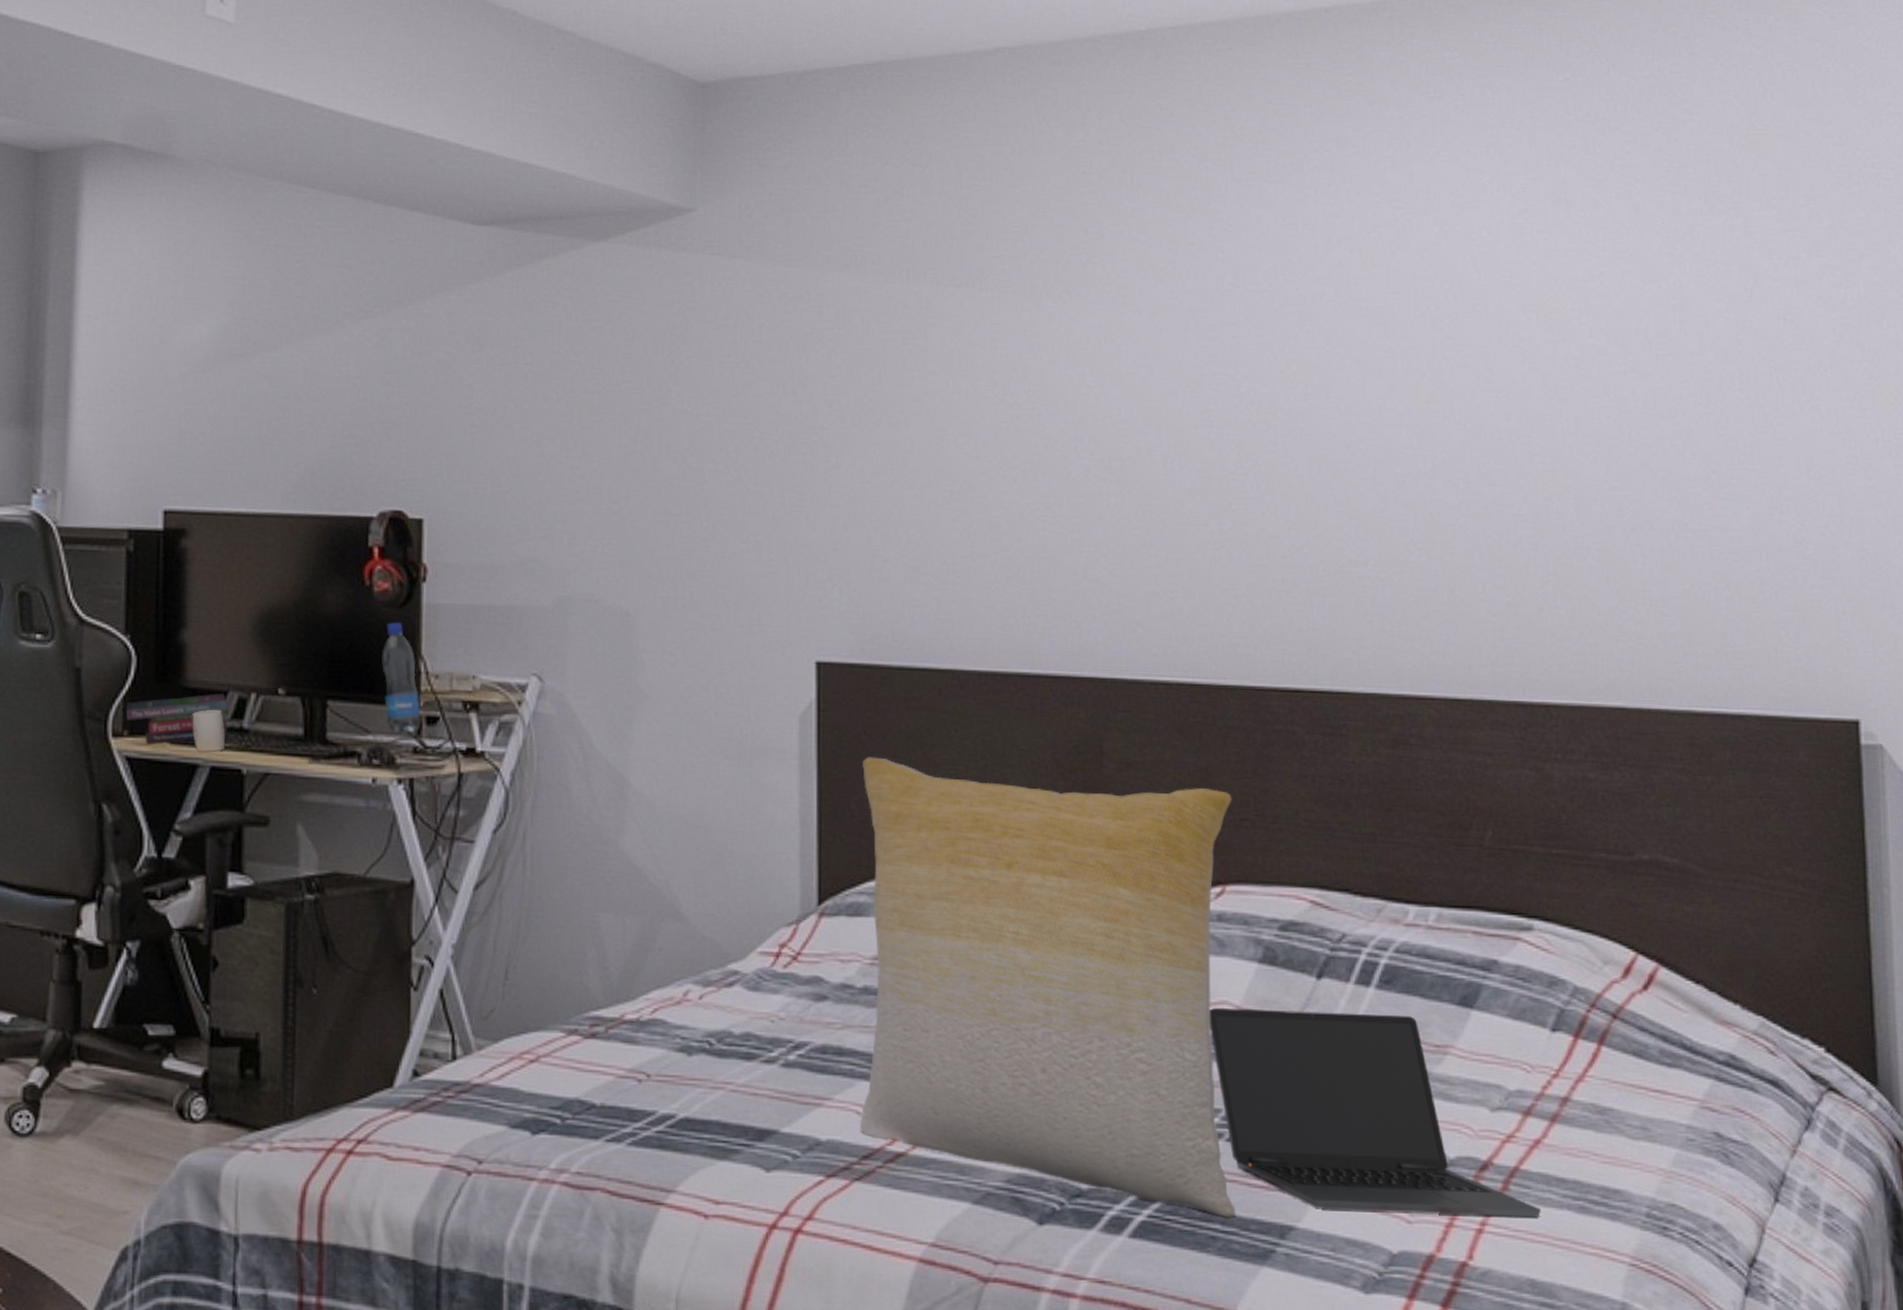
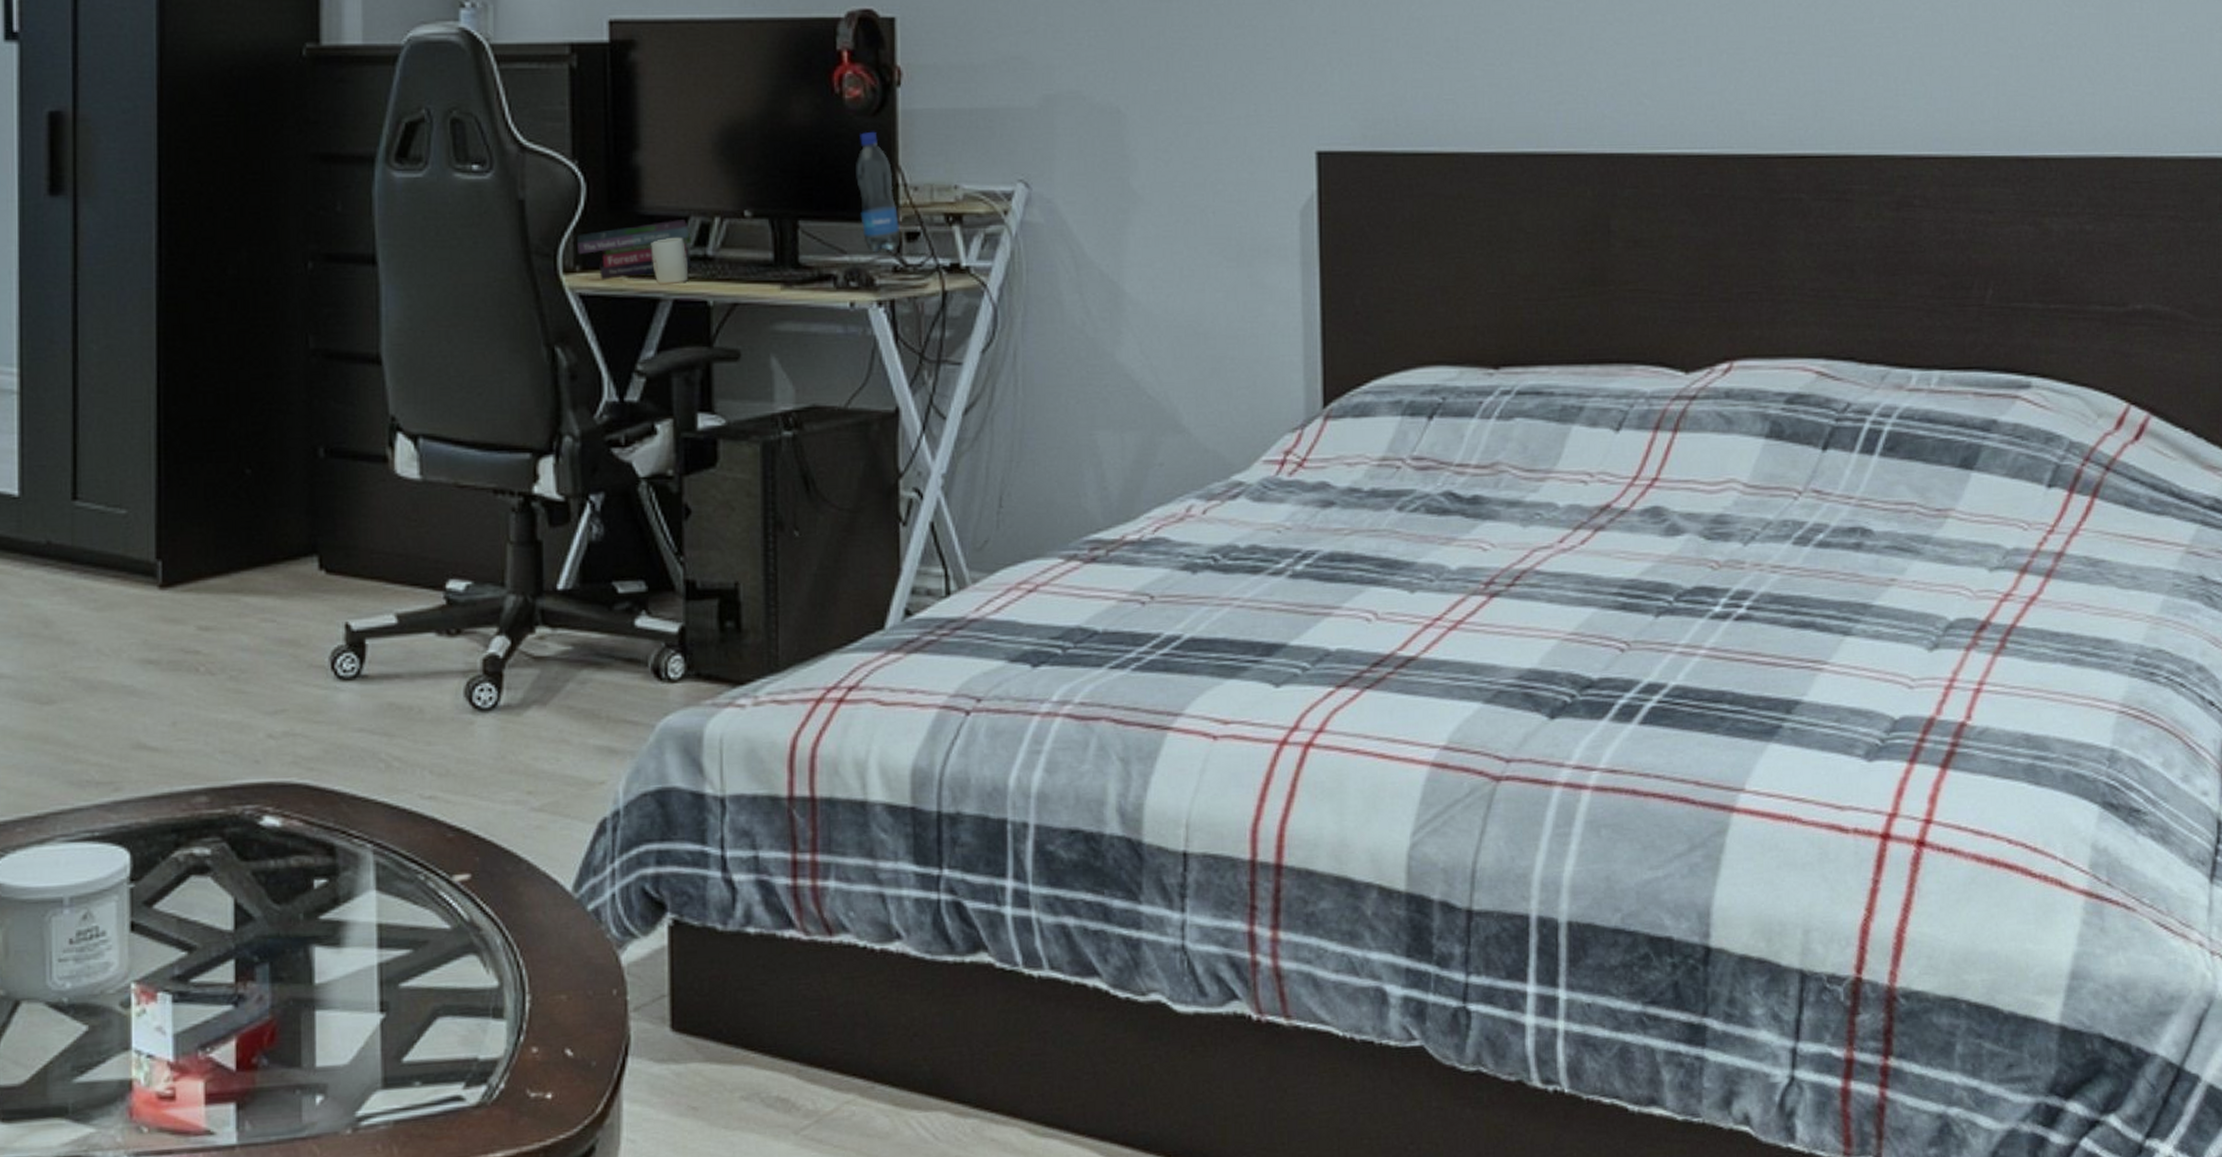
pillow: present [860,757,1236,1220] -> none [1366,249,1743,699]
laptop: present [1209,1008,1541,1218] -> none [1717,482,2036,680]

